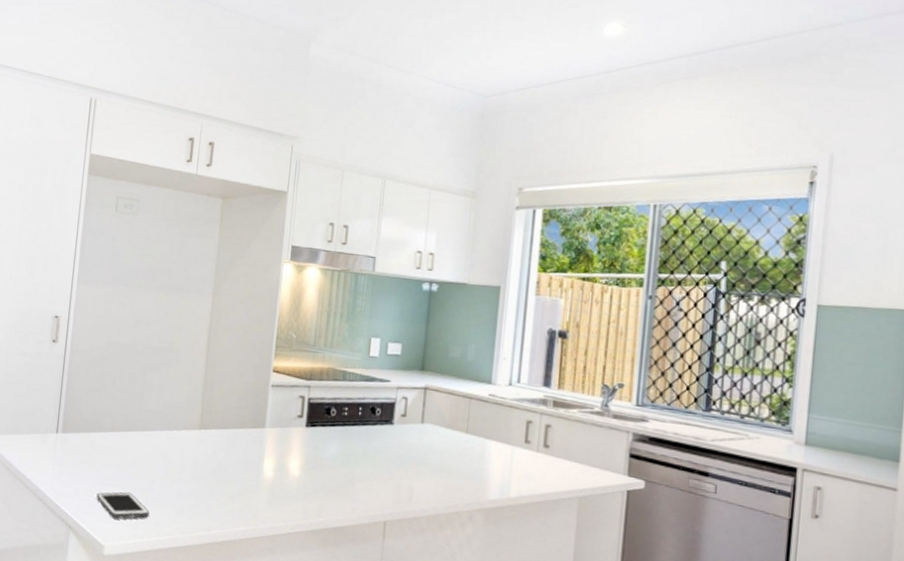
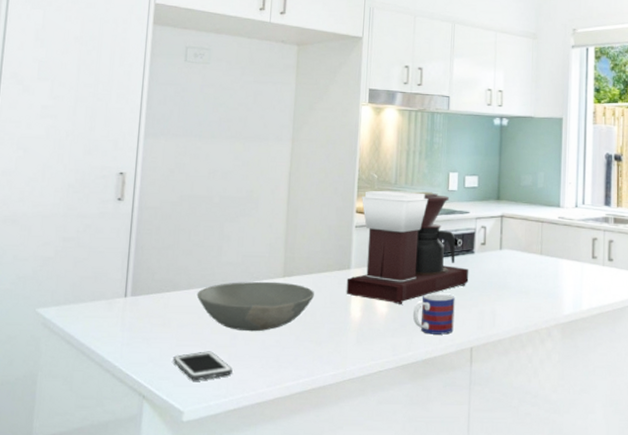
bowl: none [119,429,229,480] -> present [196,281,314,332]
coffee maker: none [259,350,387,469] -> present [346,190,469,304]
mug: none [326,461,370,505] -> present [413,293,455,335]

